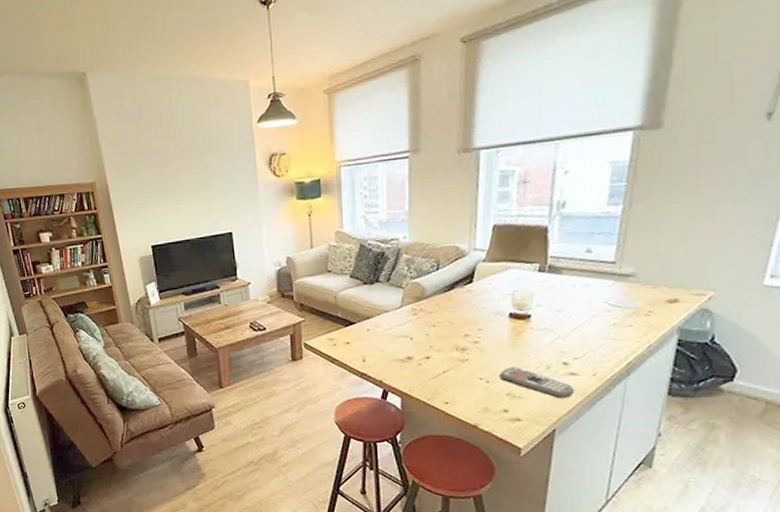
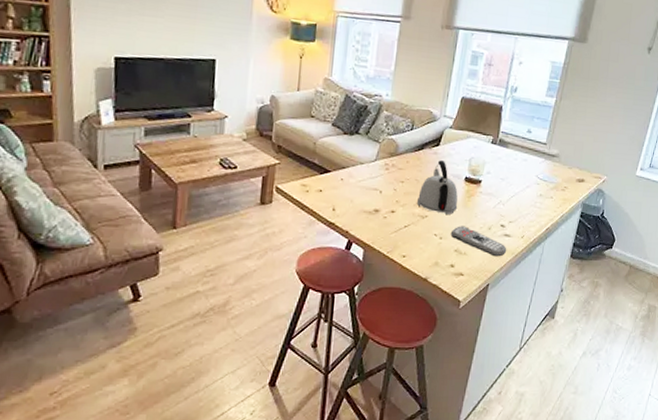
kettle: none [454,298,504,356] -> present [417,160,458,214]

